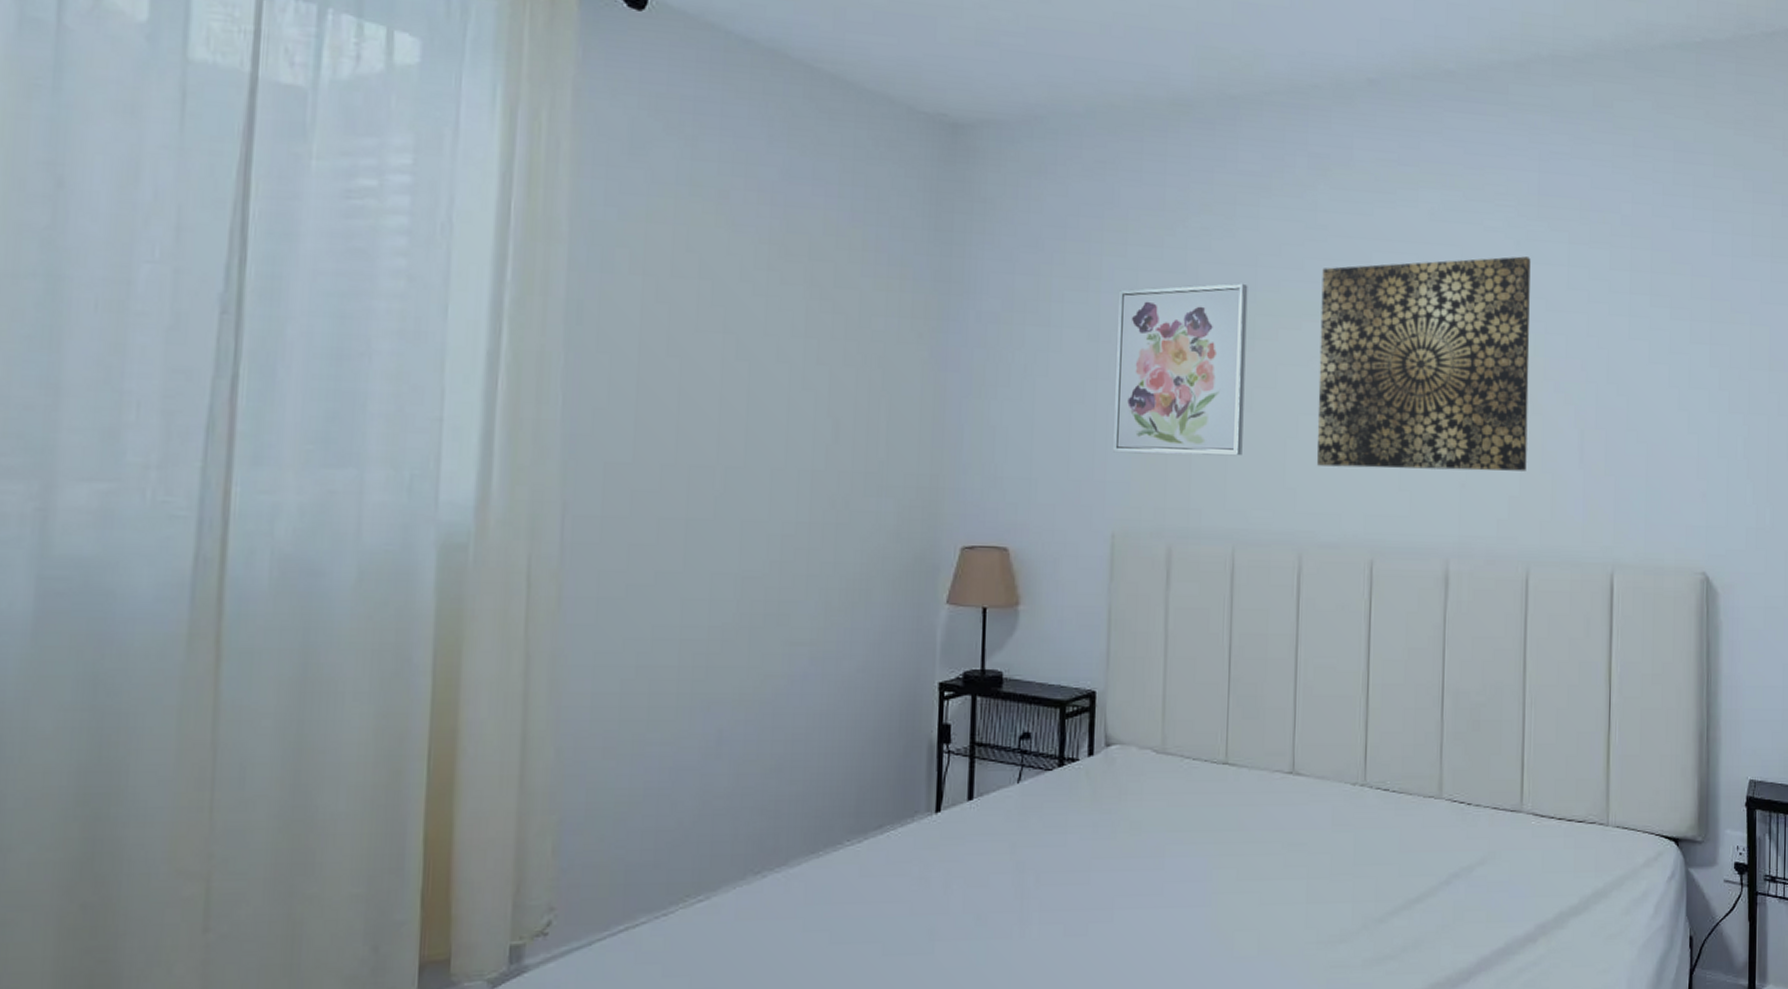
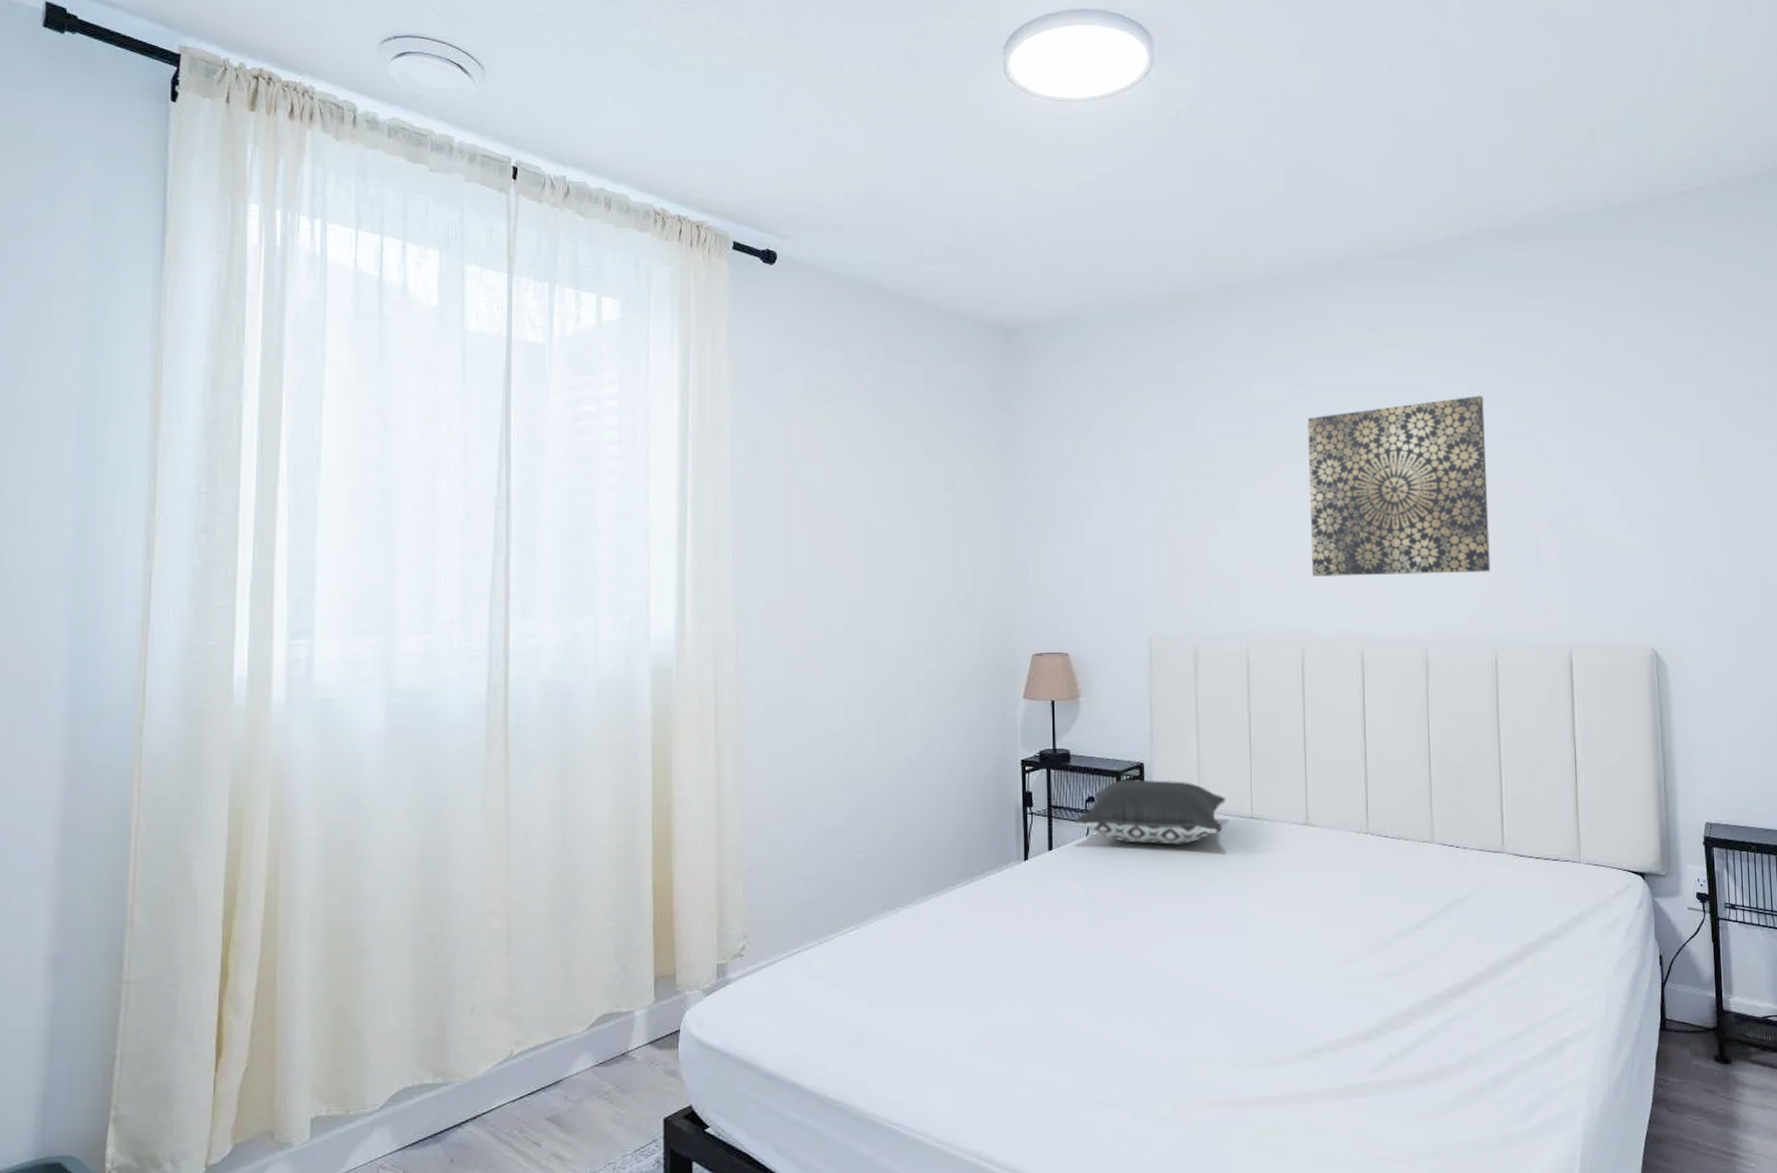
pillow: none [1002,712,1196,795] -> present [1074,779,1227,845]
wall art: present [1113,283,1248,456] -> none [1144,434,1250,575]

